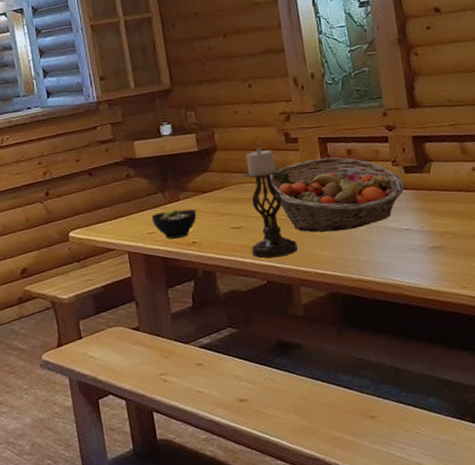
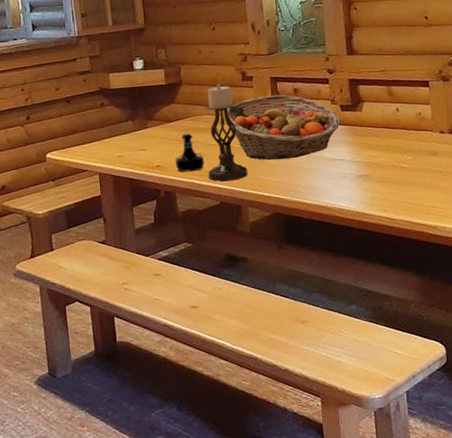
bowl: present [151,209,197,239] -> none [121,135,162,162]
tequila bottle: none [212,204,247,249] -> present [175,133,204,172]

